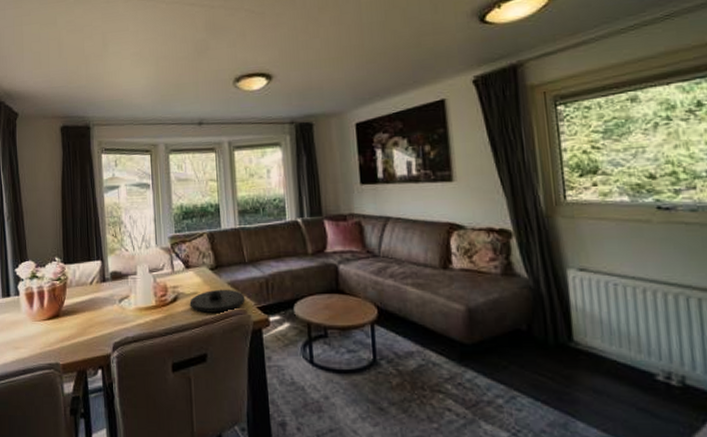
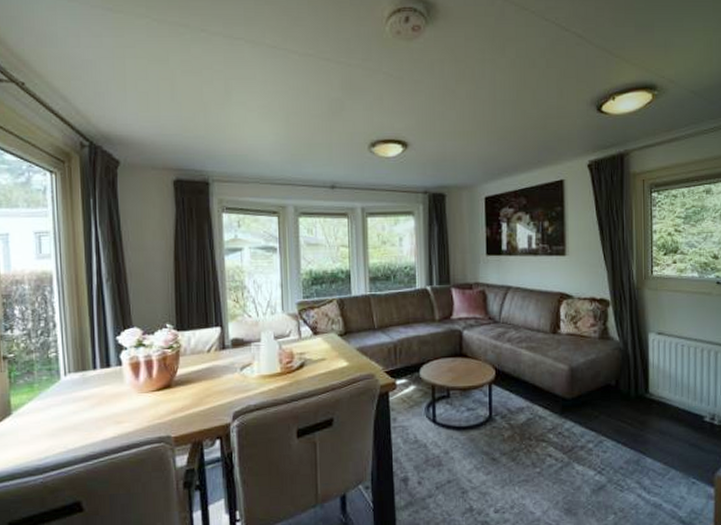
plate: present [189,289,245,313] -> none [317,354,373,378]

